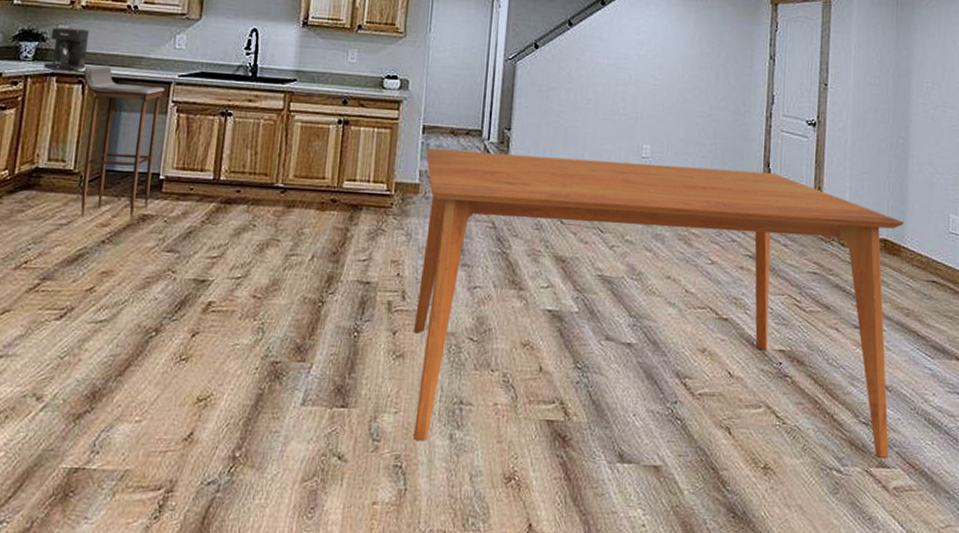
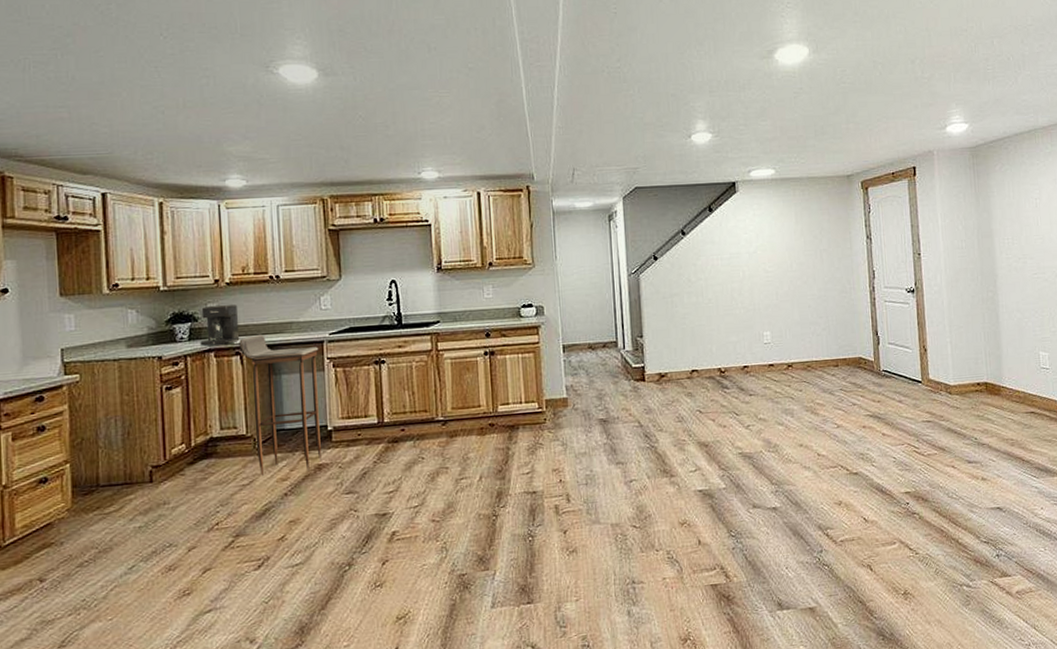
dining table: present [413,149,904,458] -> none [569,339,1009,621]

